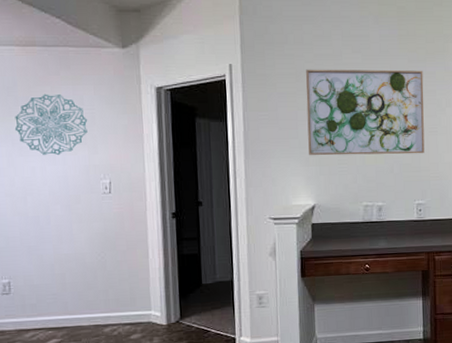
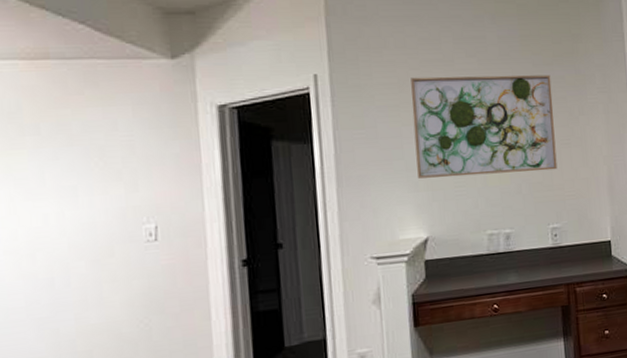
wall decoration: present [14,94,88,156] -> none [18,118,124,197]

